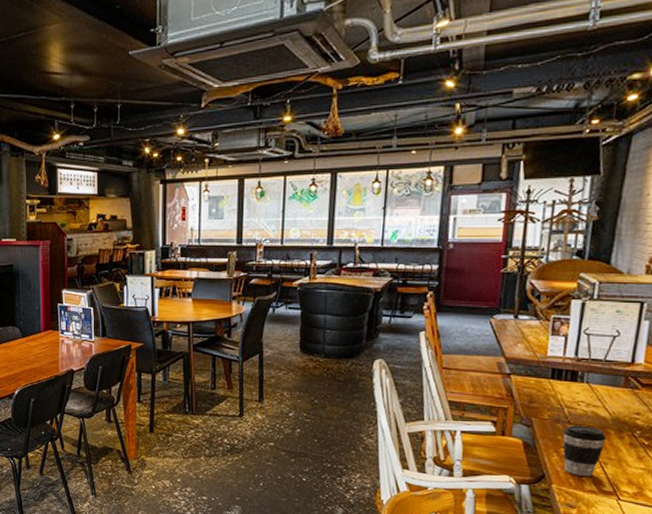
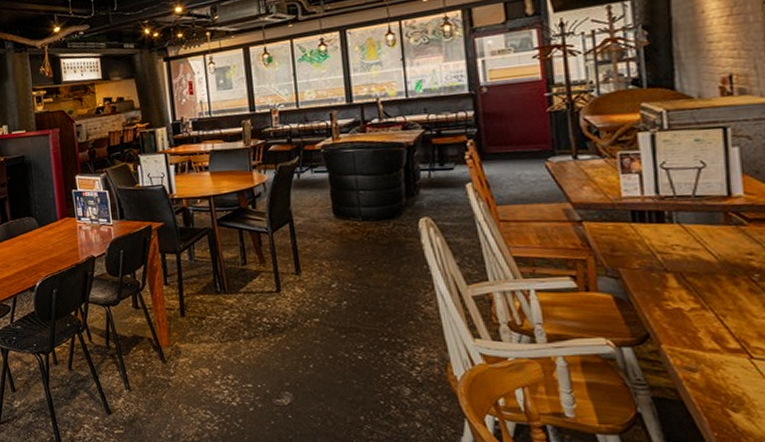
coffee cup: present [562,425,607,476] -> none [661,272,719,332]

